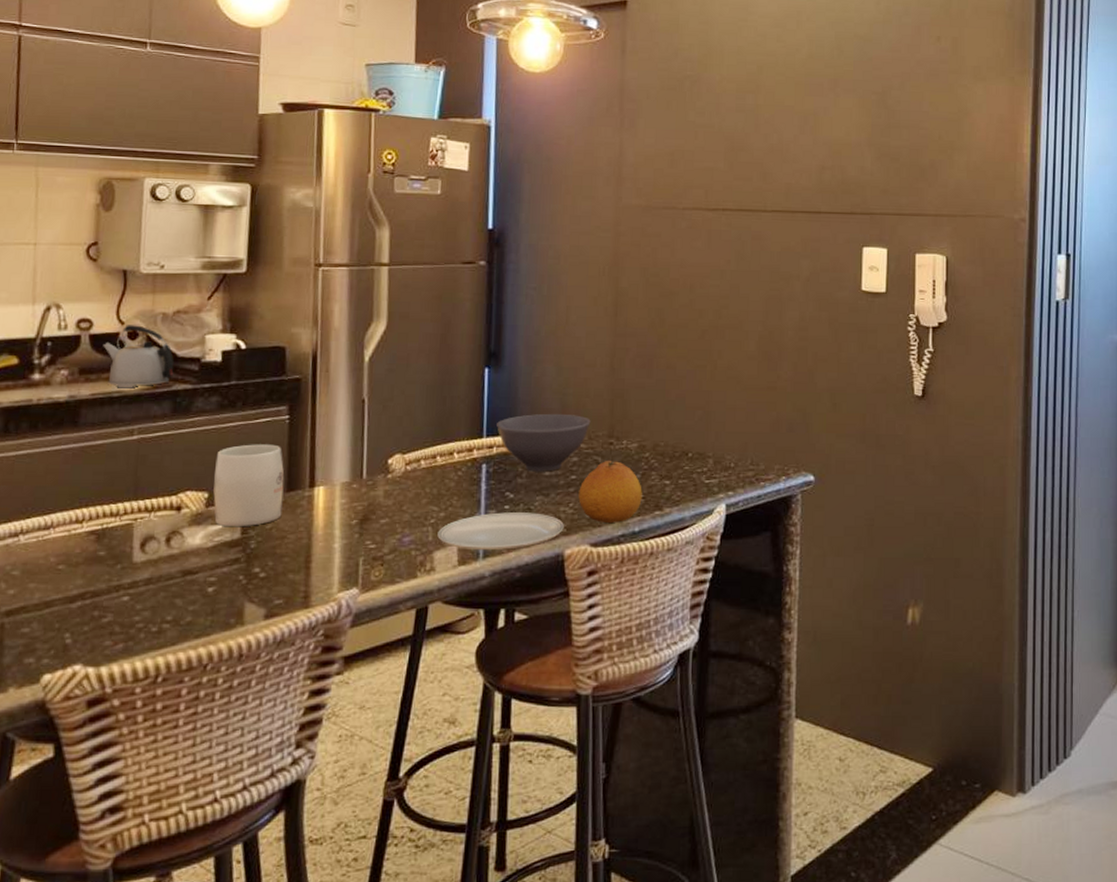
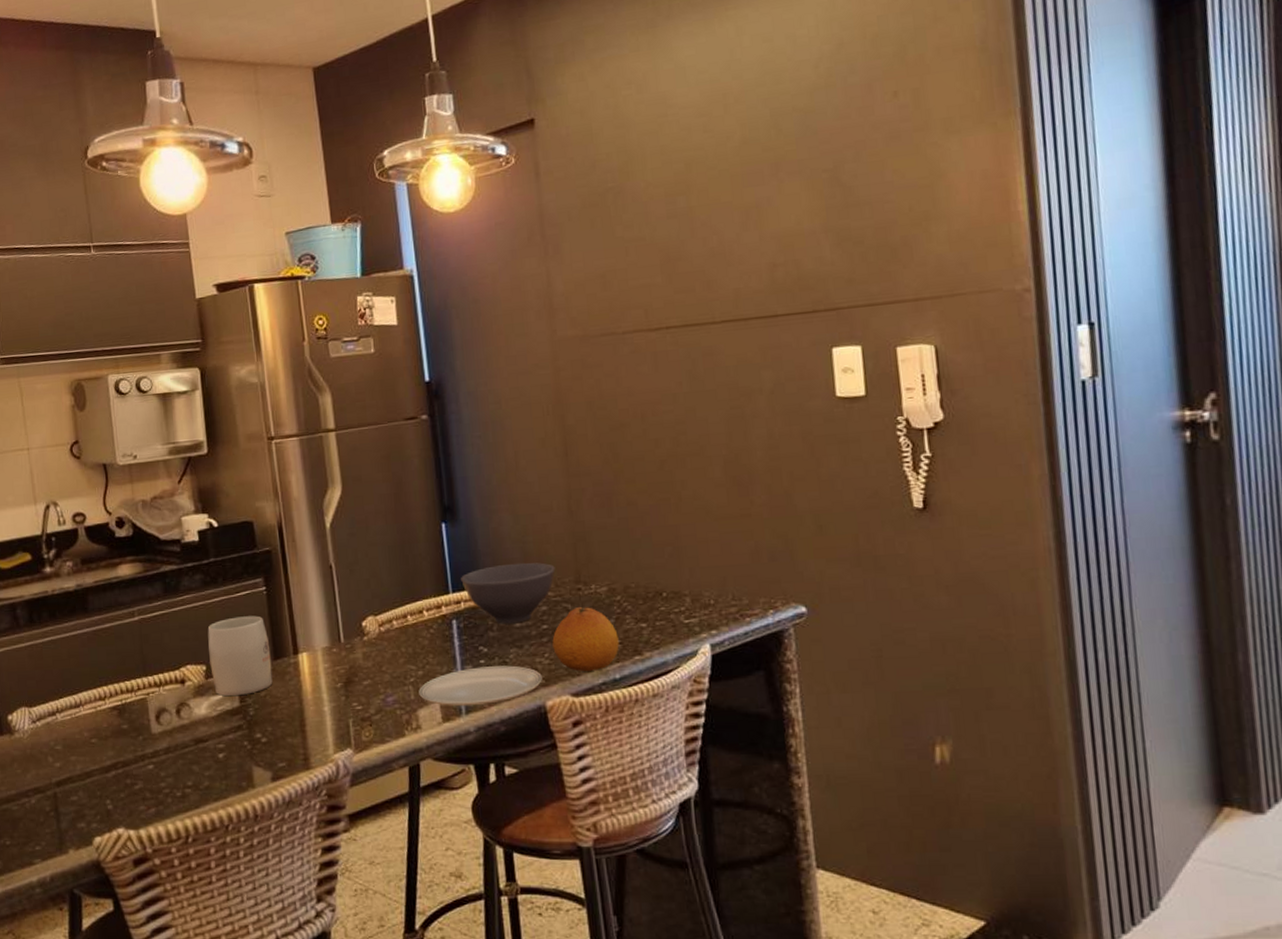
kettle: present [103,325,174,389] -> none [97,514,160,574]

